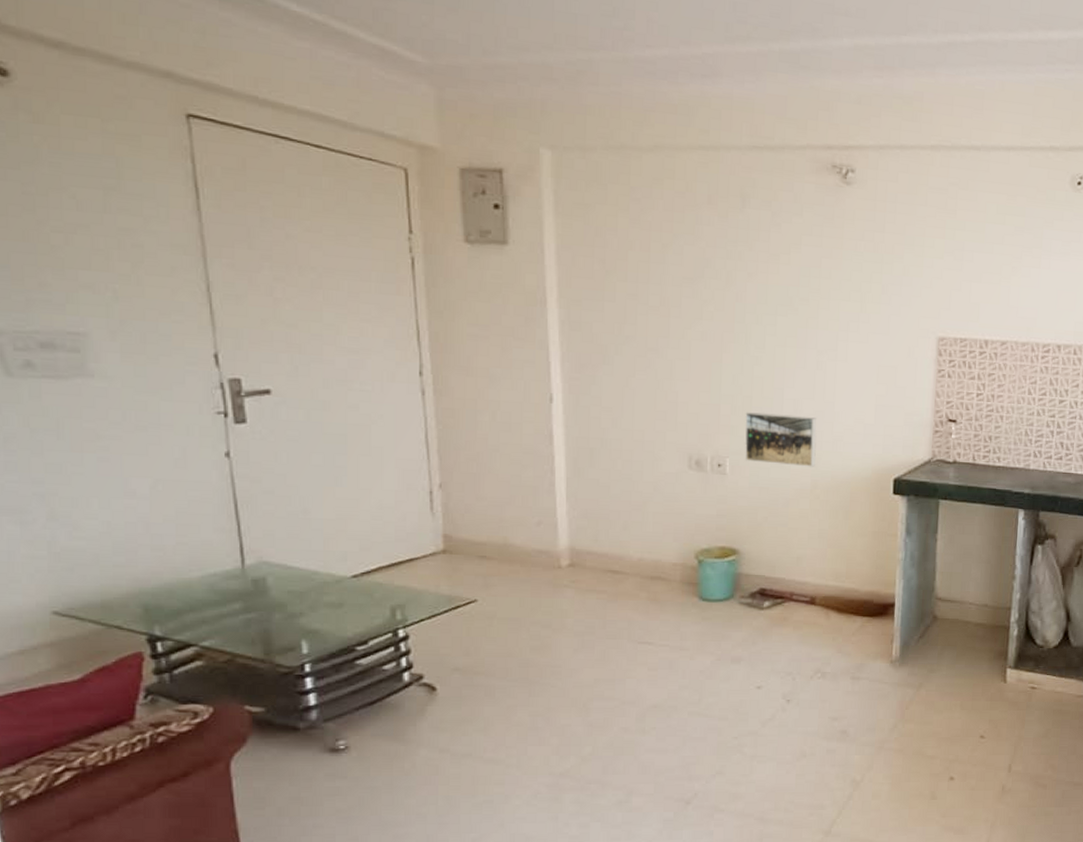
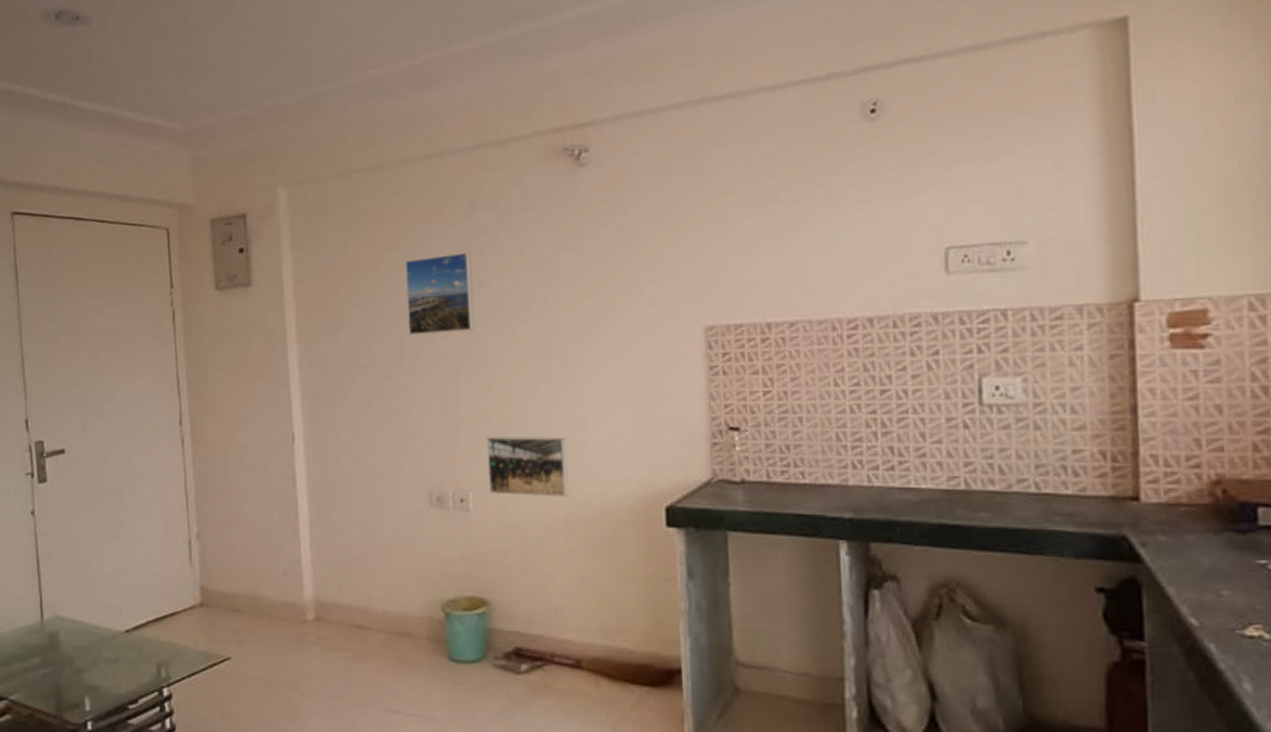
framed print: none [675,243,741,317] -> present [405,252,475,336]

